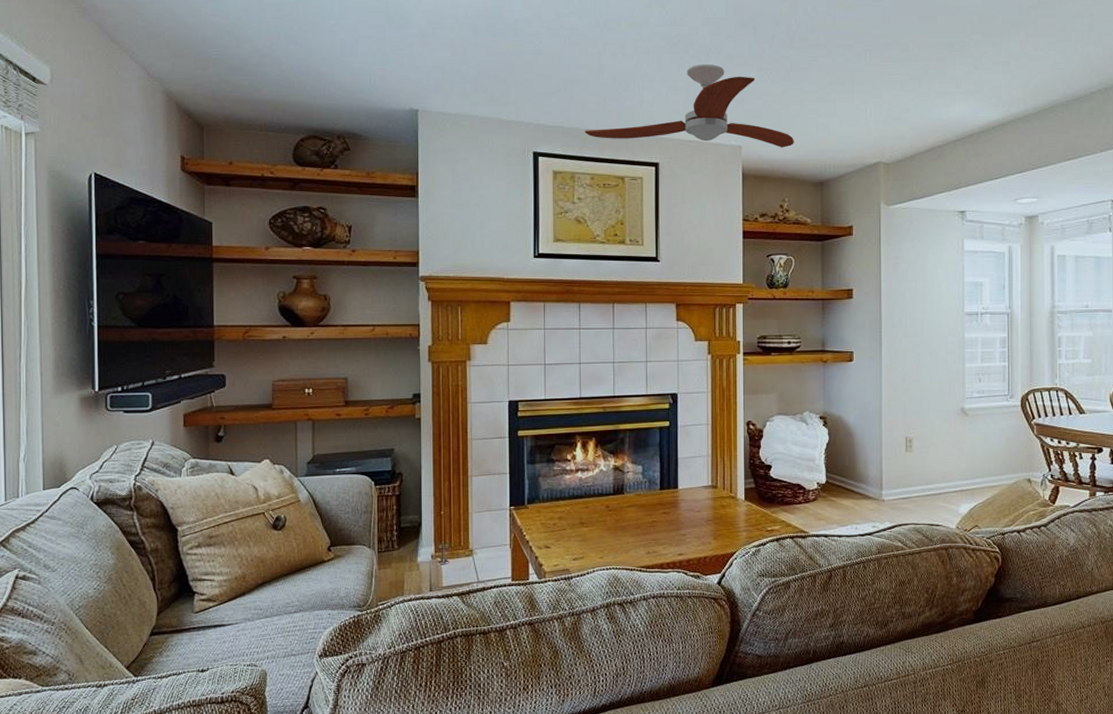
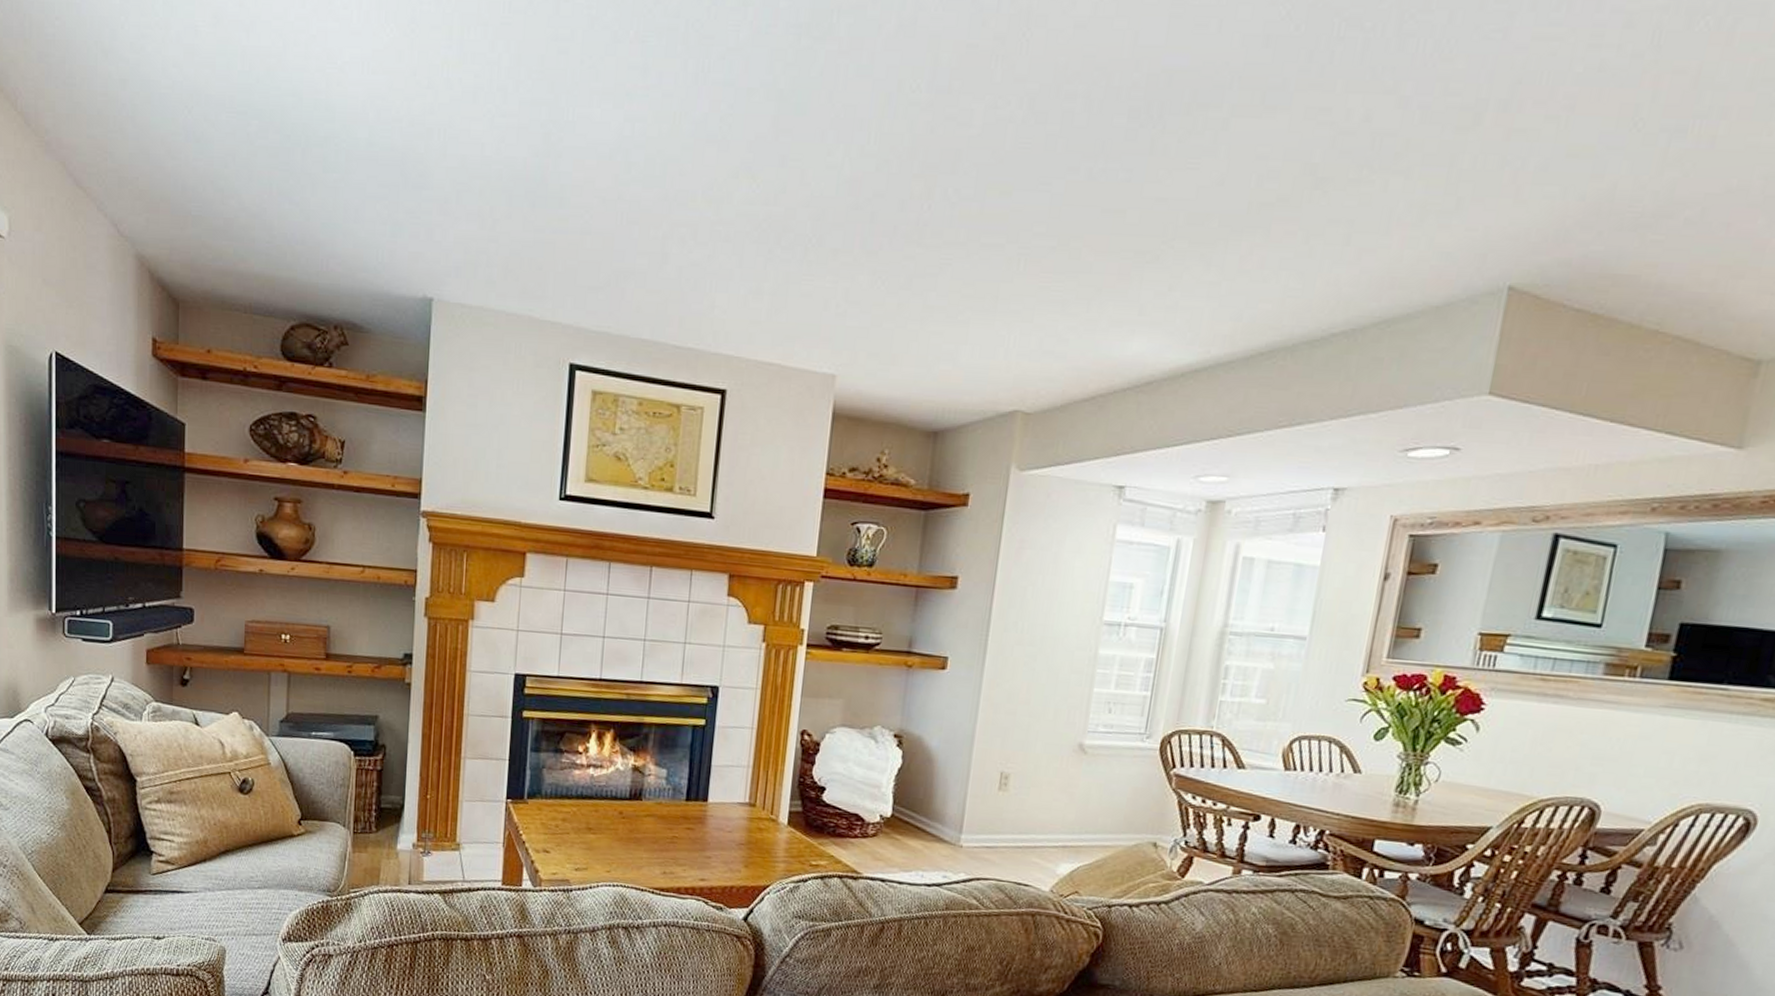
ceiling fan: present [584,64,794,148] -> none [636,260,907,382]

